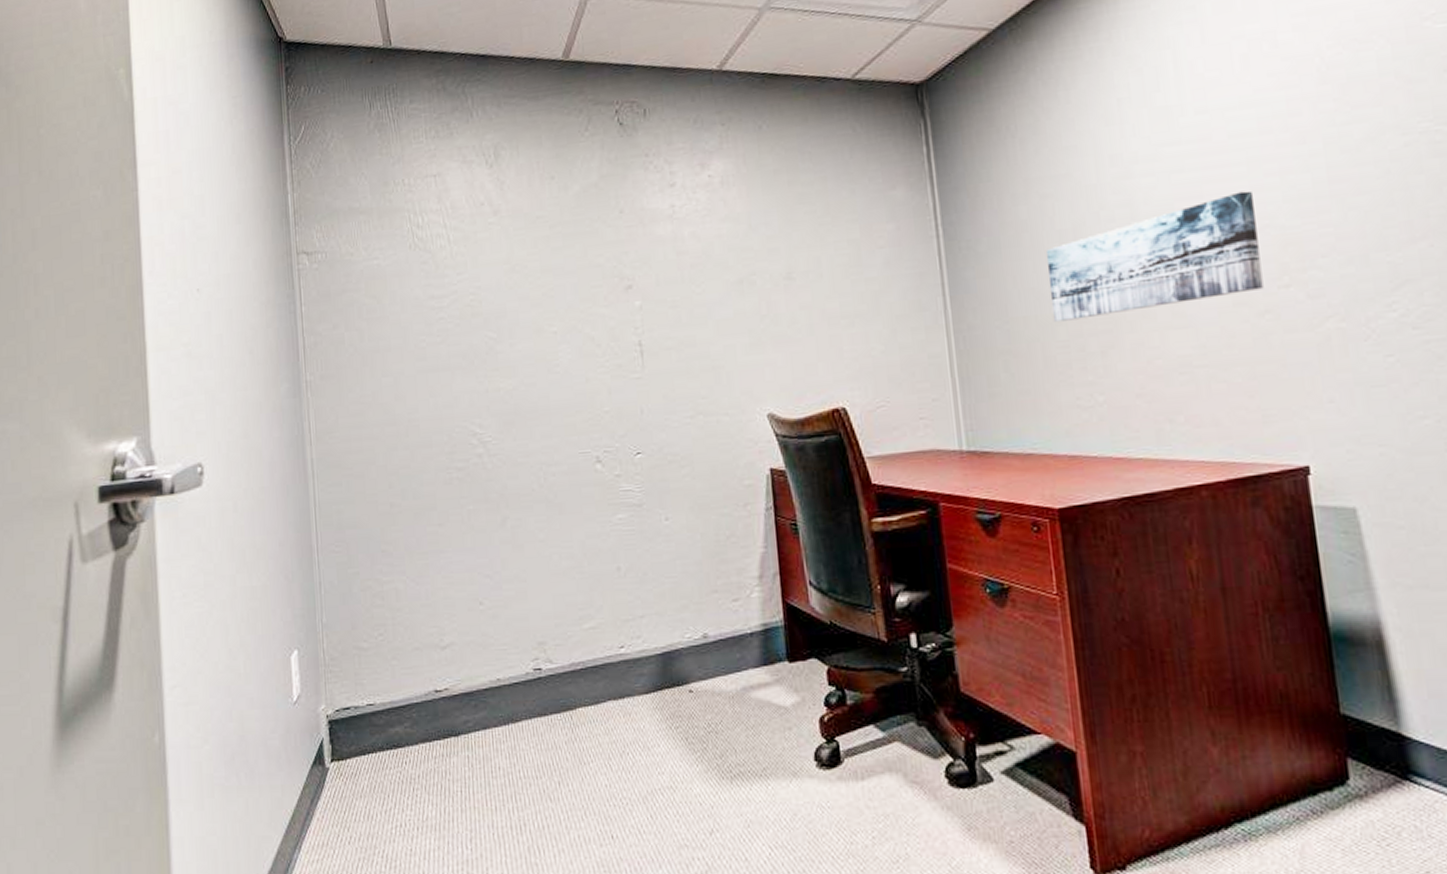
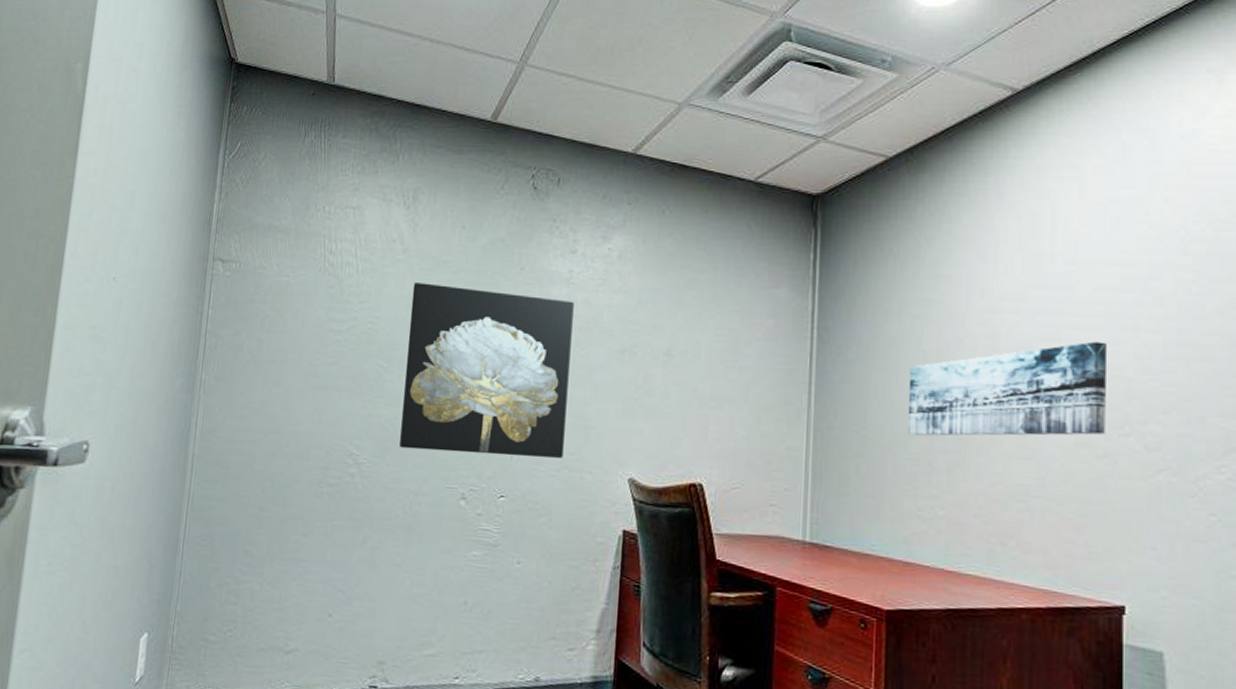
wall art: none [509,237,695,420] -> present [399,282,574,459]

